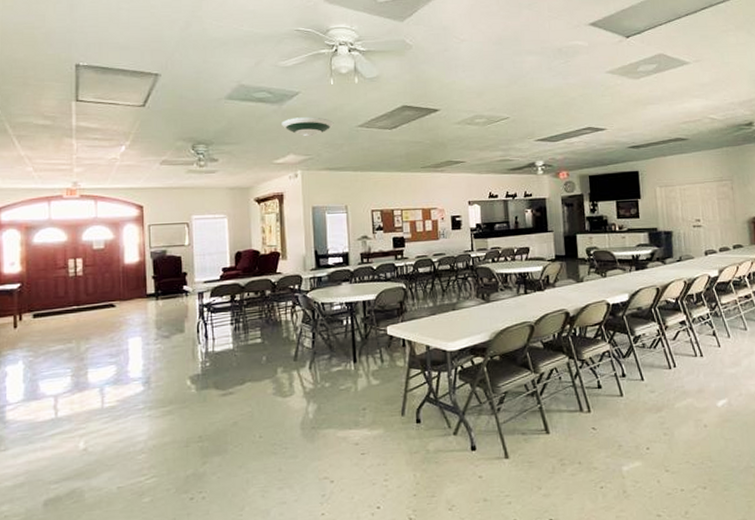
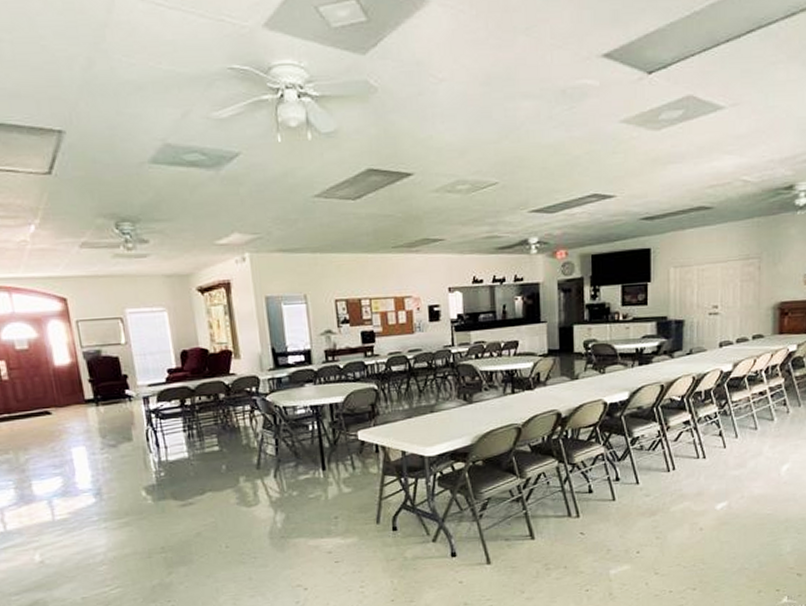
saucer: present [282,117,334,138] -> none [221,185,285,212]

